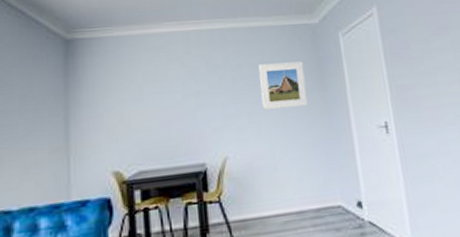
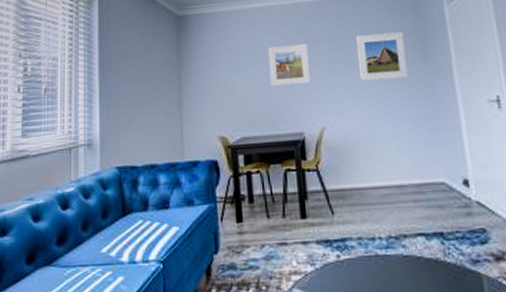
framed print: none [168,72,214,116] -> present [267,44,311,86]

